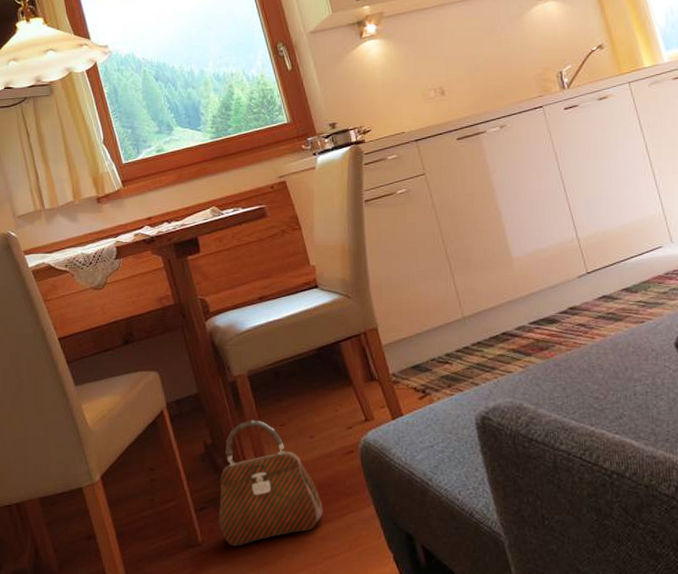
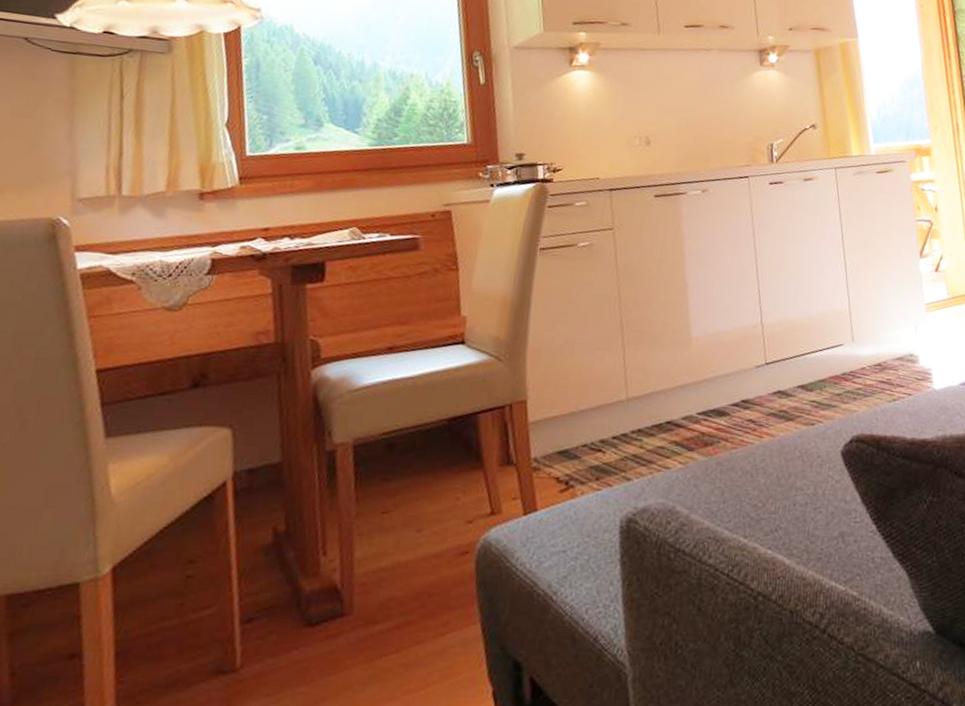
handbag: present [219,420,323,546] -> none [270,503,416,674]

